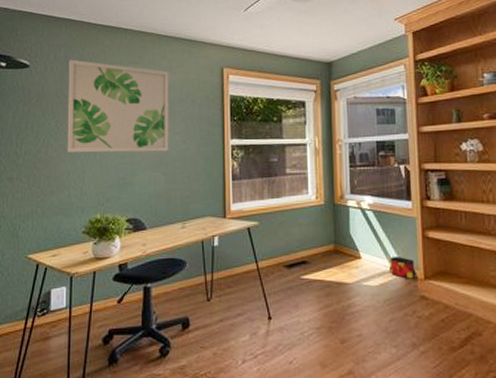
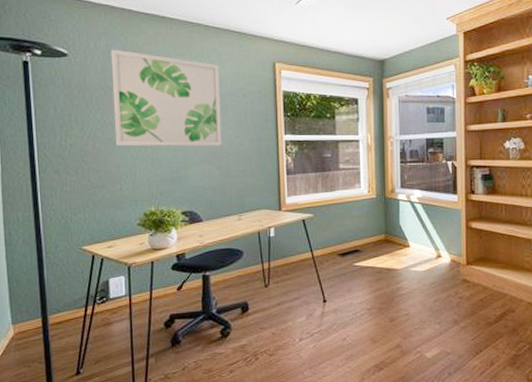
bag: present [390,257,416,279] -> none [436,245,459,265]

